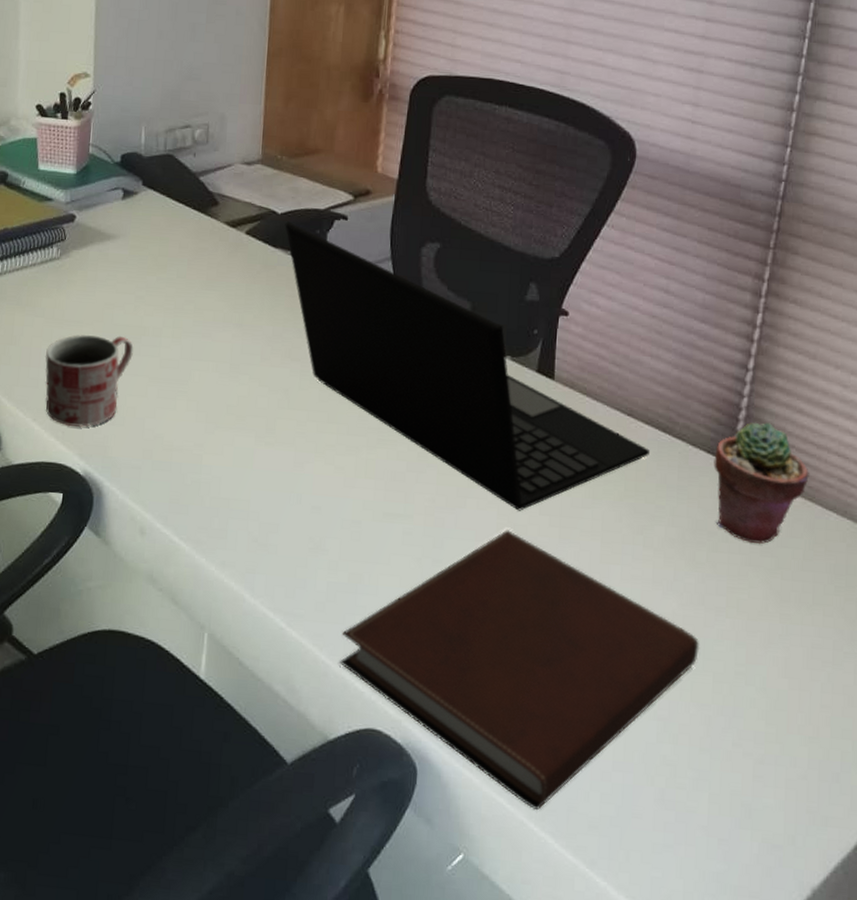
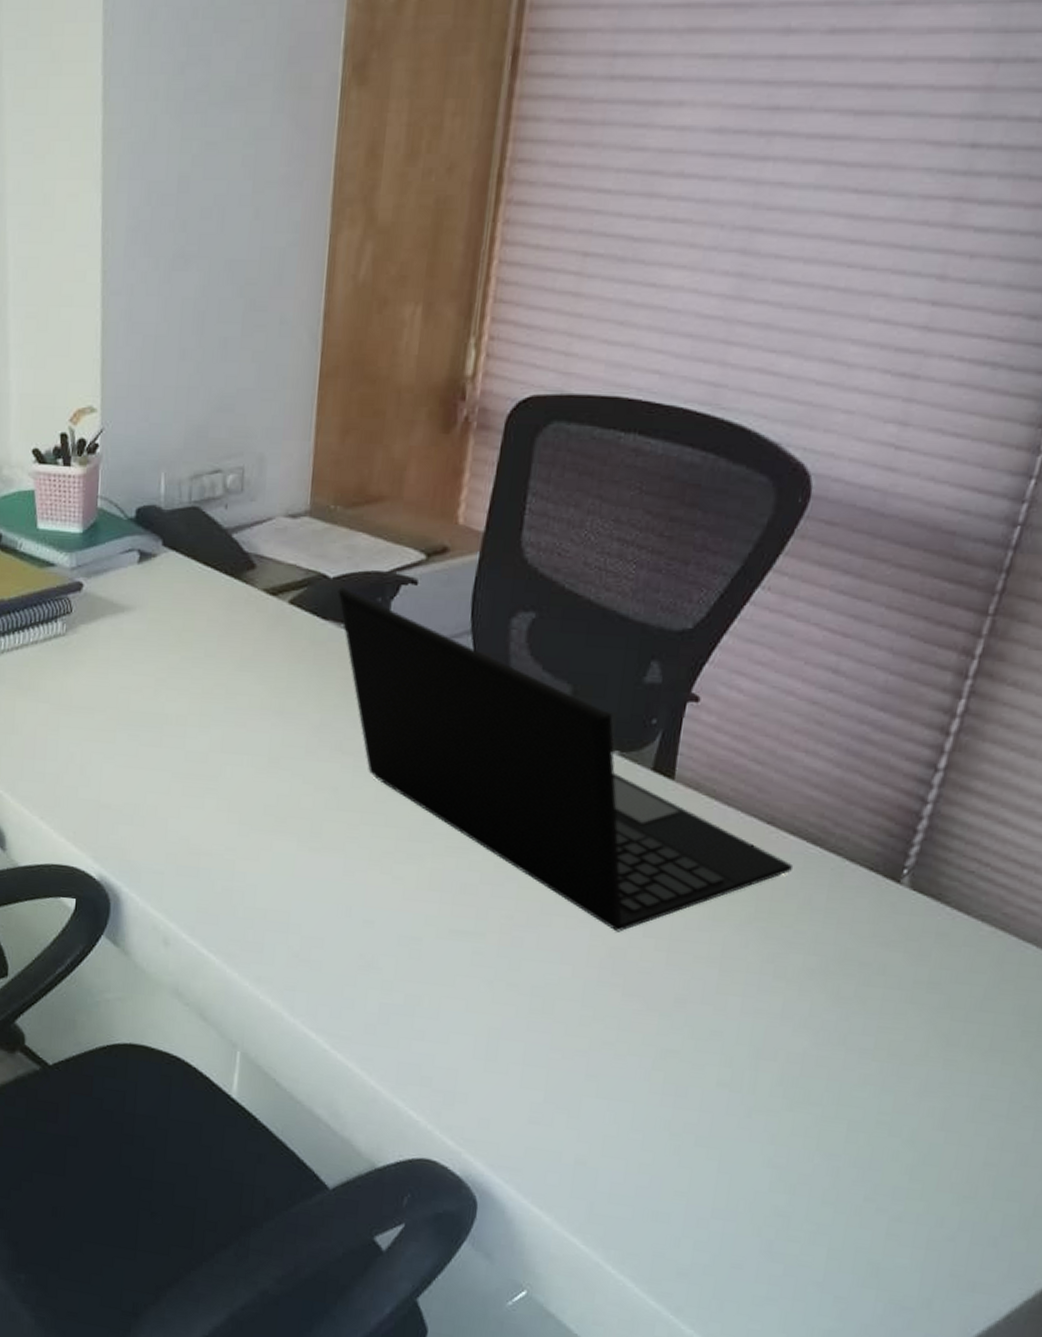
mug: present [45,334,133,428] -> none [51,722,154,828]
notebook: present [340,530,700,811] -> none [392,952,835,1253]
potted succulent: present [714,422,809,545] -> none [871,834,1006,979]

